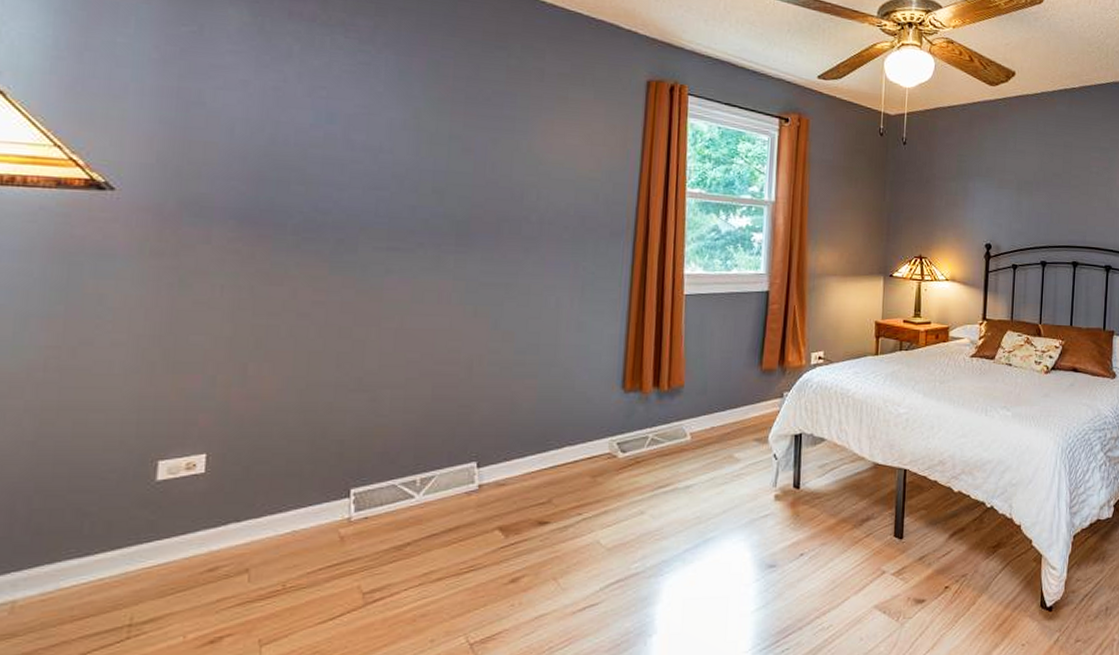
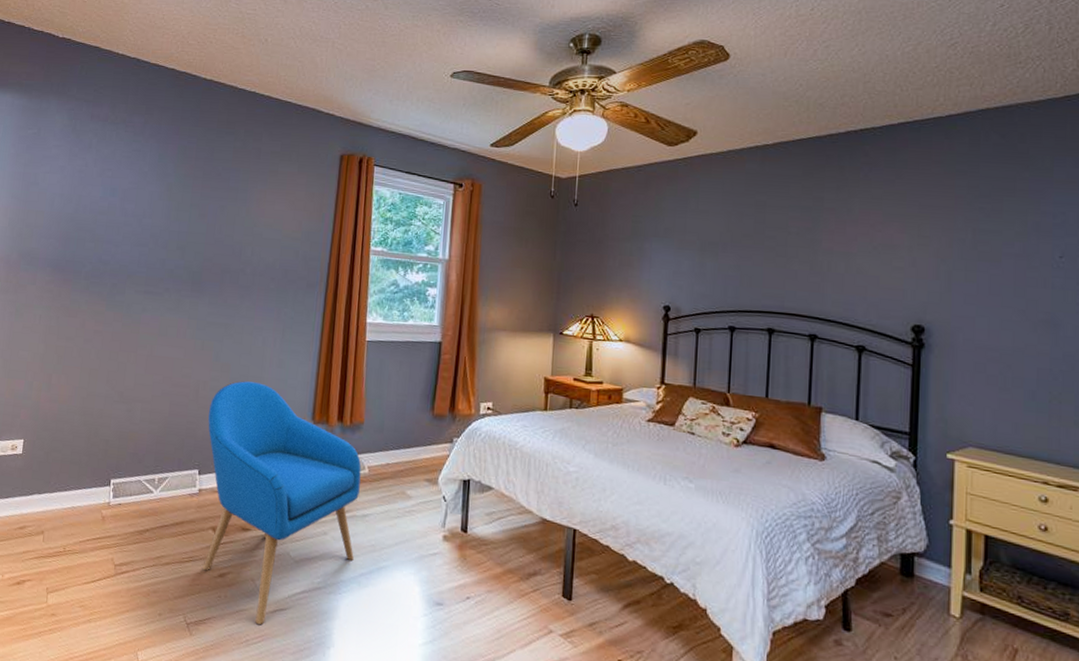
armchair: none [487,351,683,628] -> present [202,381,362,625]

